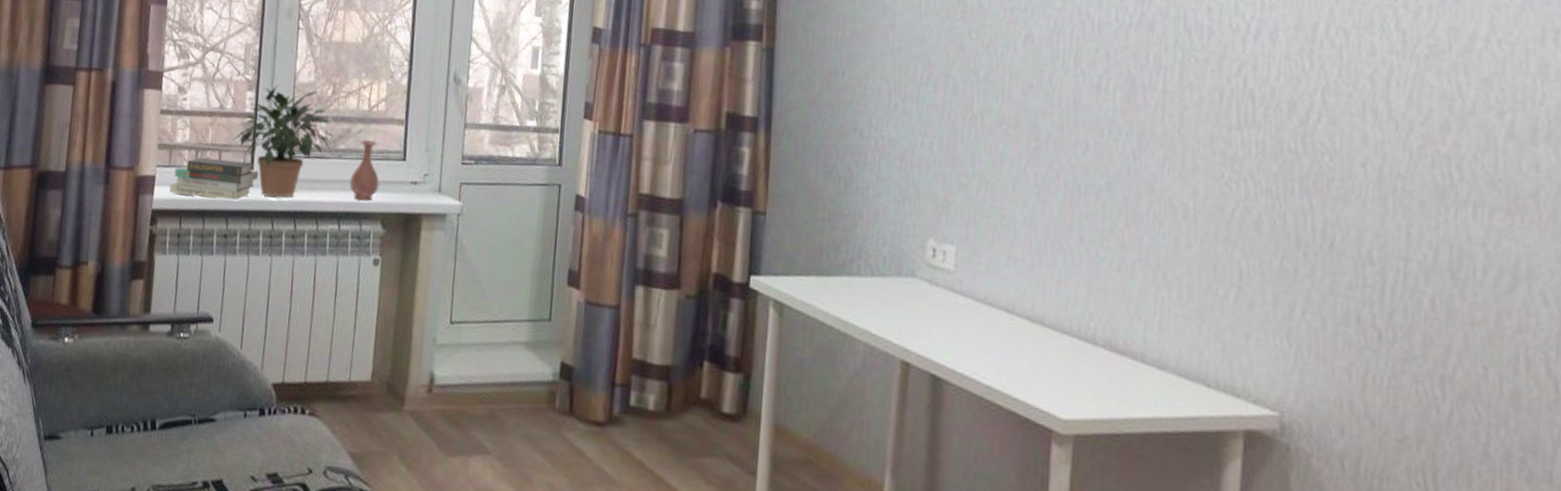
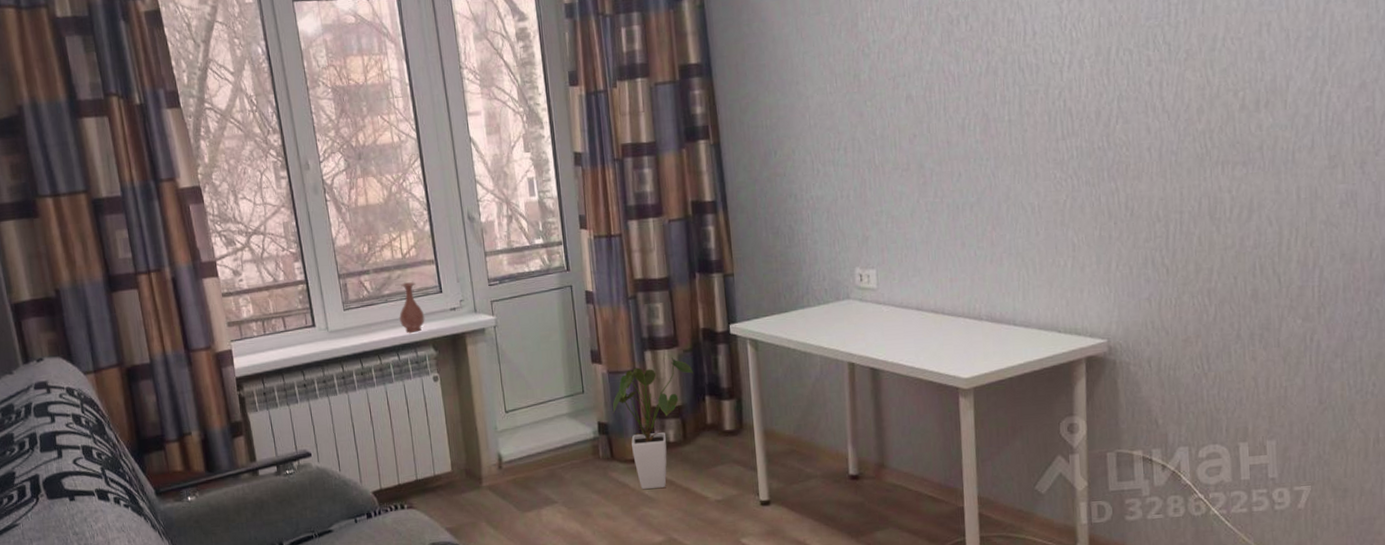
books: present [169,157,259,200] -> none [246,321,322,361]
potted plant: present [232,84,335,199] -> none [291,251,379,347]
house plant: none [582,301,694,469] -> present [612,358,693,490]

